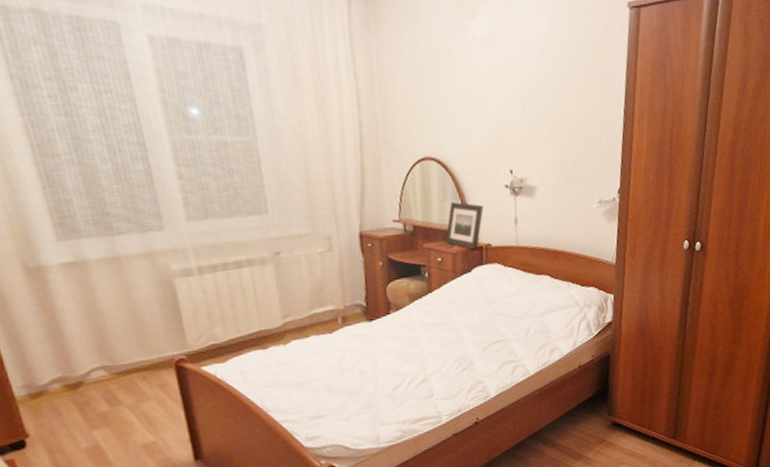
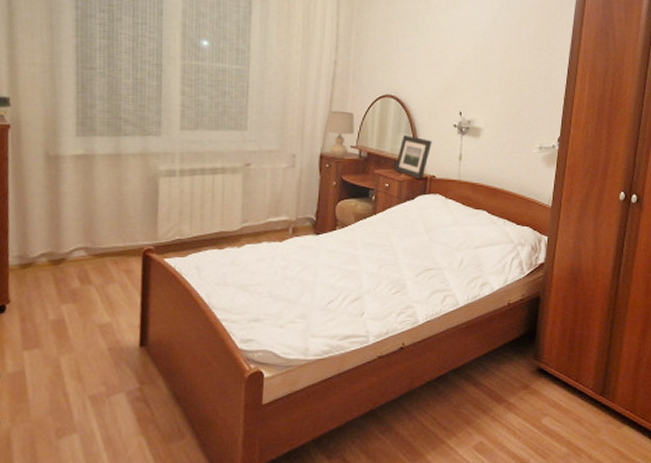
table lamp: none [361,180,395,237] -> present [326,110,355,160]

